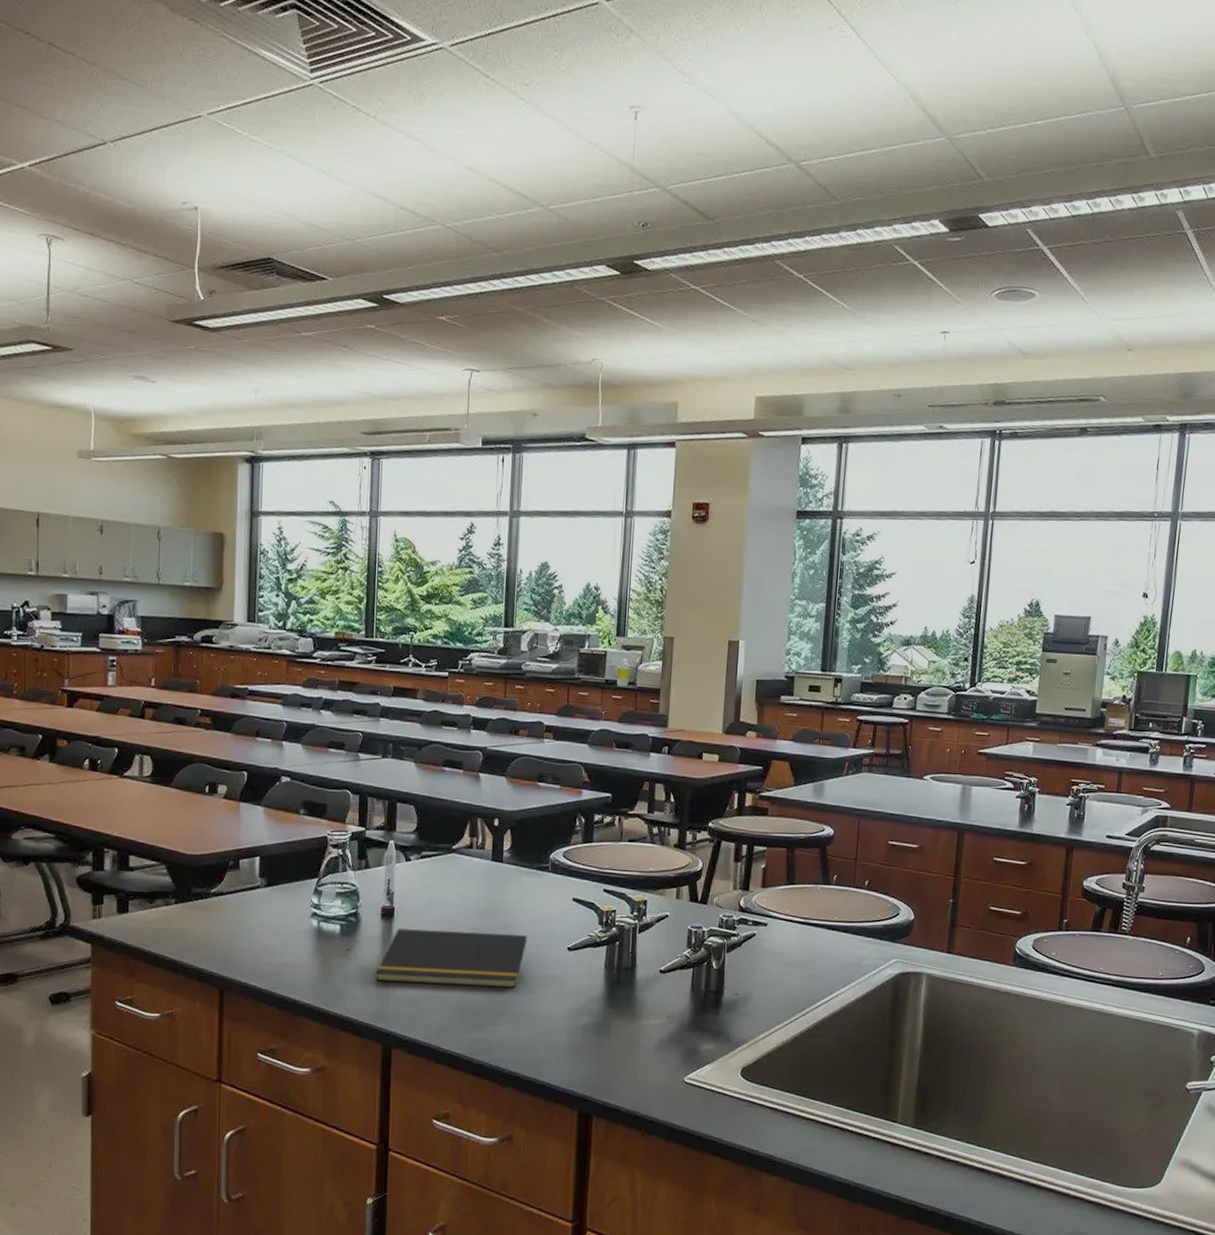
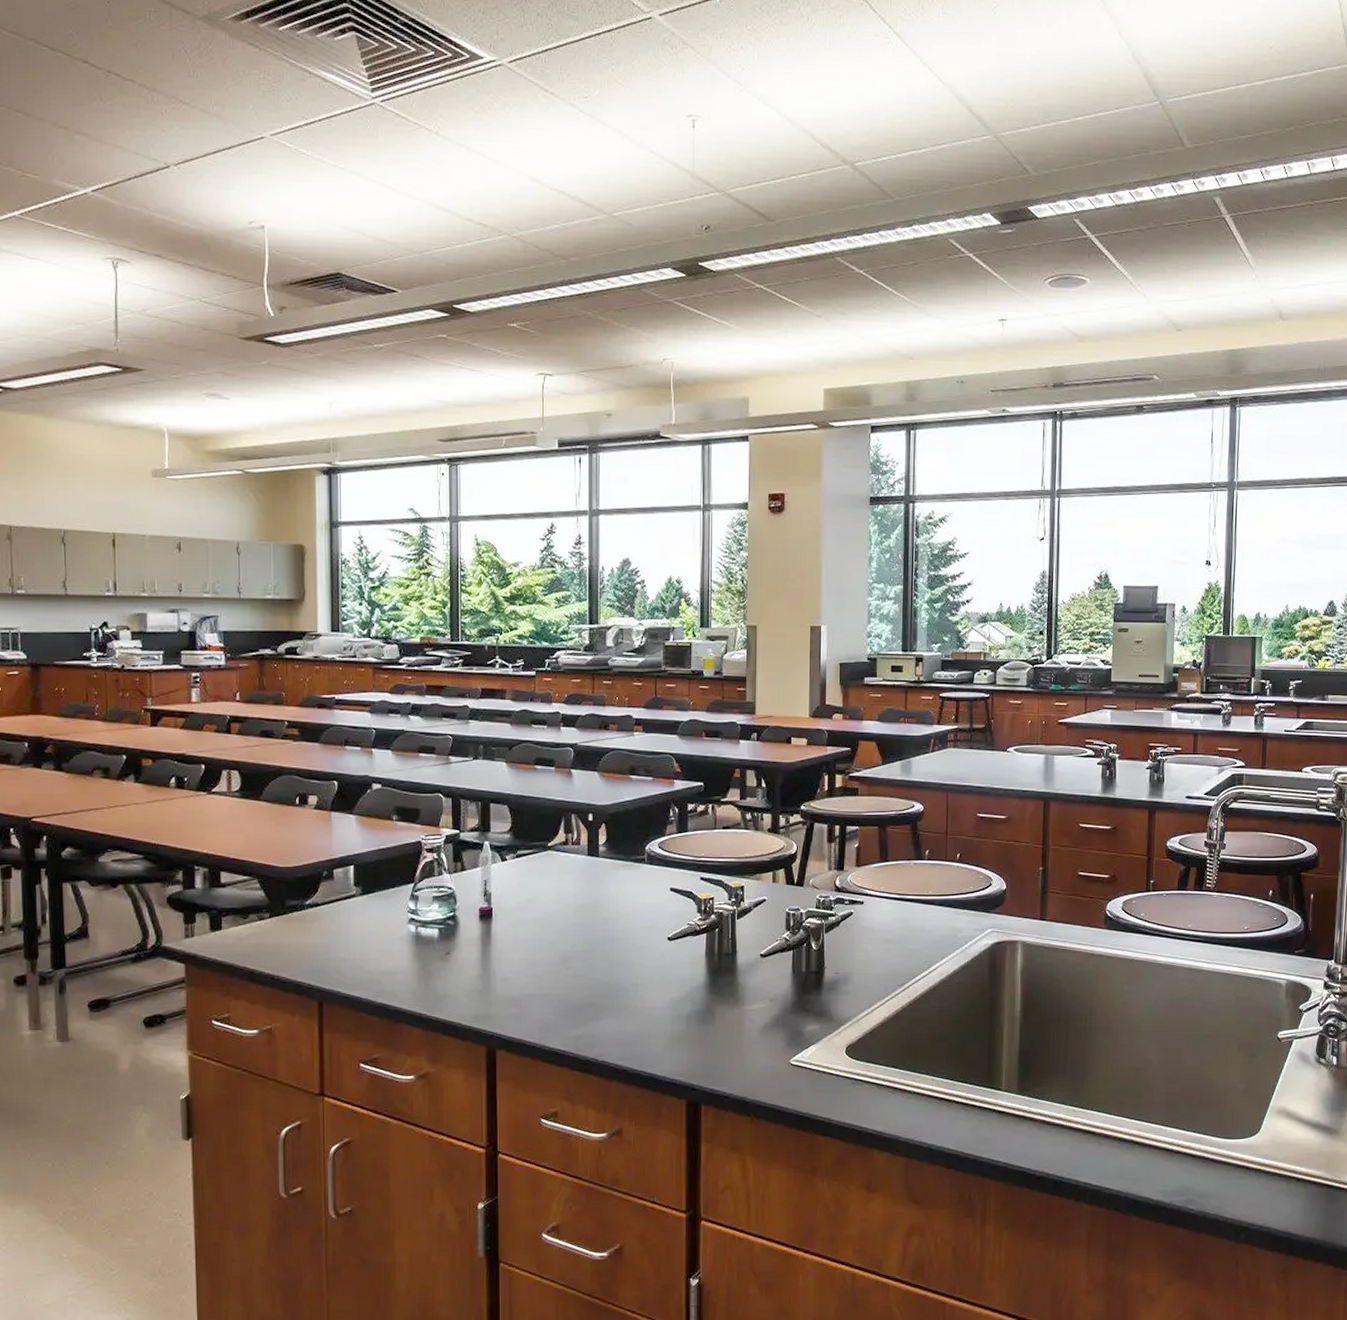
notepad: present [376,928,528,989] -> none [477,928,628,983]

